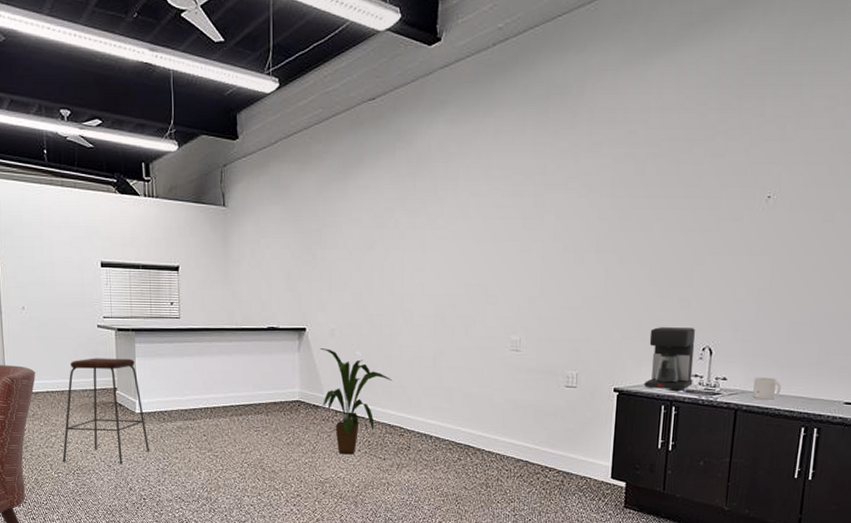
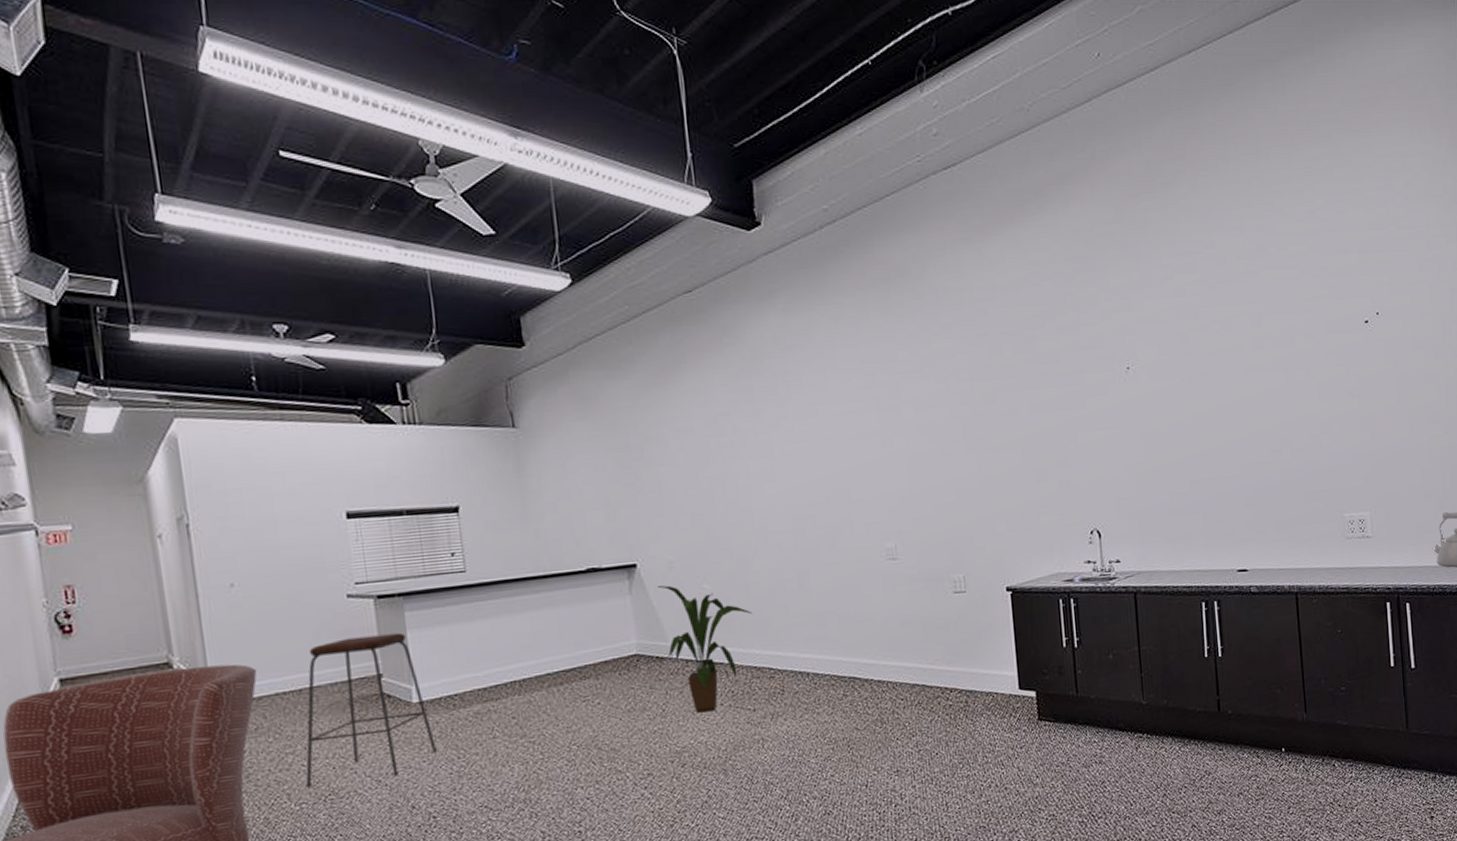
coffee maker: present [644,327,695,391] -> none [1034,511,1087,583]
mug: present [753,377,781,400] -> none [1146,553,1175,579]

